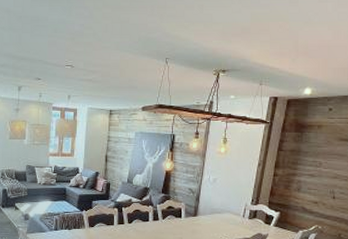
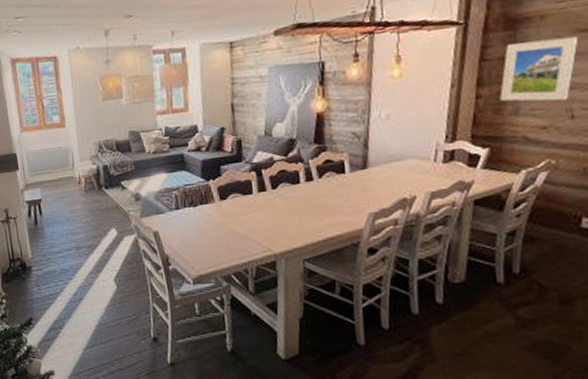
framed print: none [289,142,341,186] -> present [500,35,579,102]

